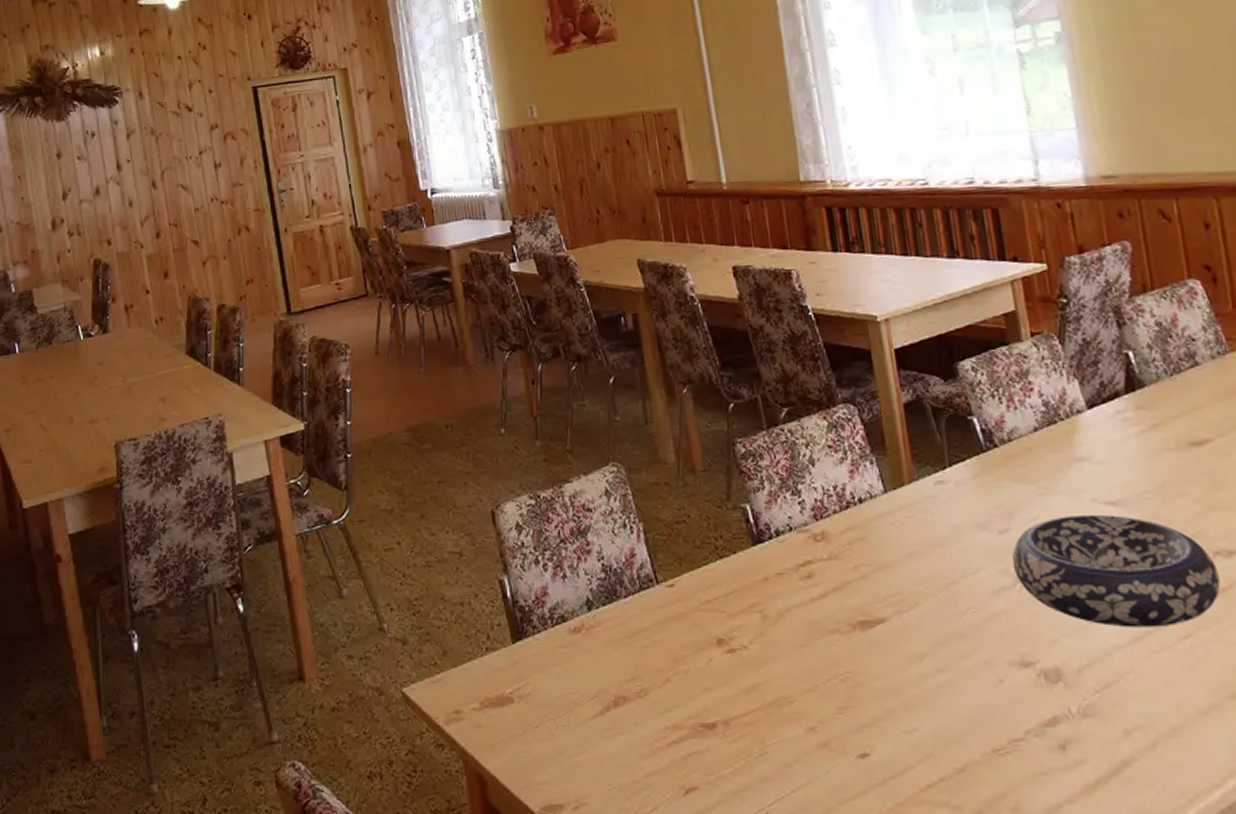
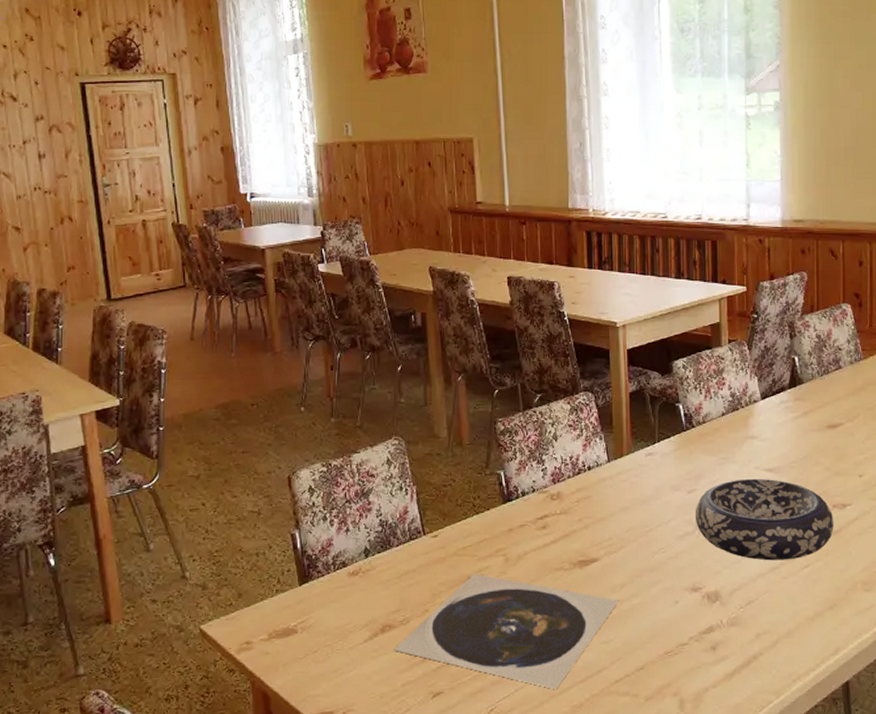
plate: none [631,635,920,794] -> present [394,574,619,690]

